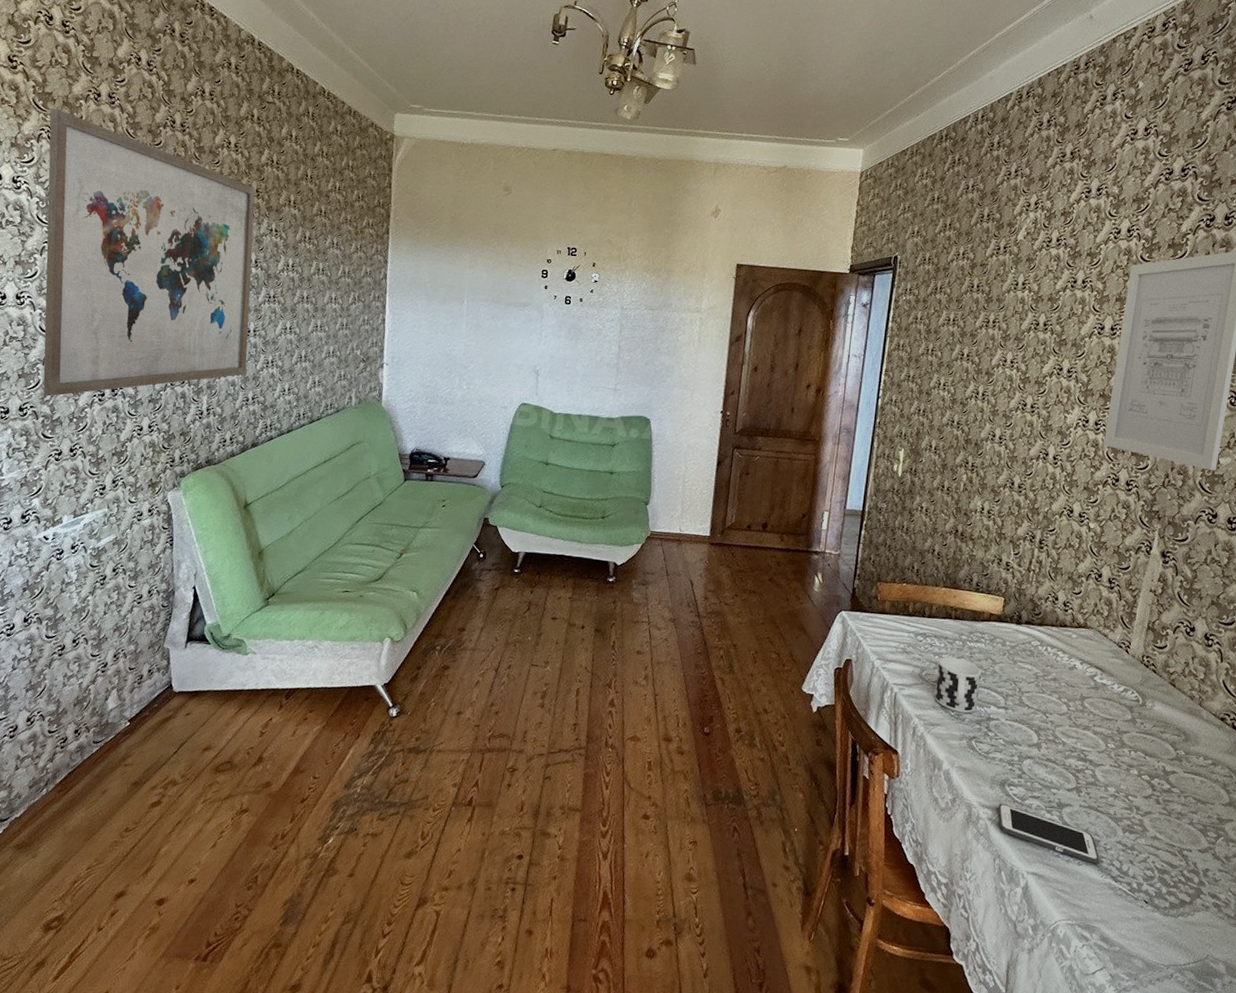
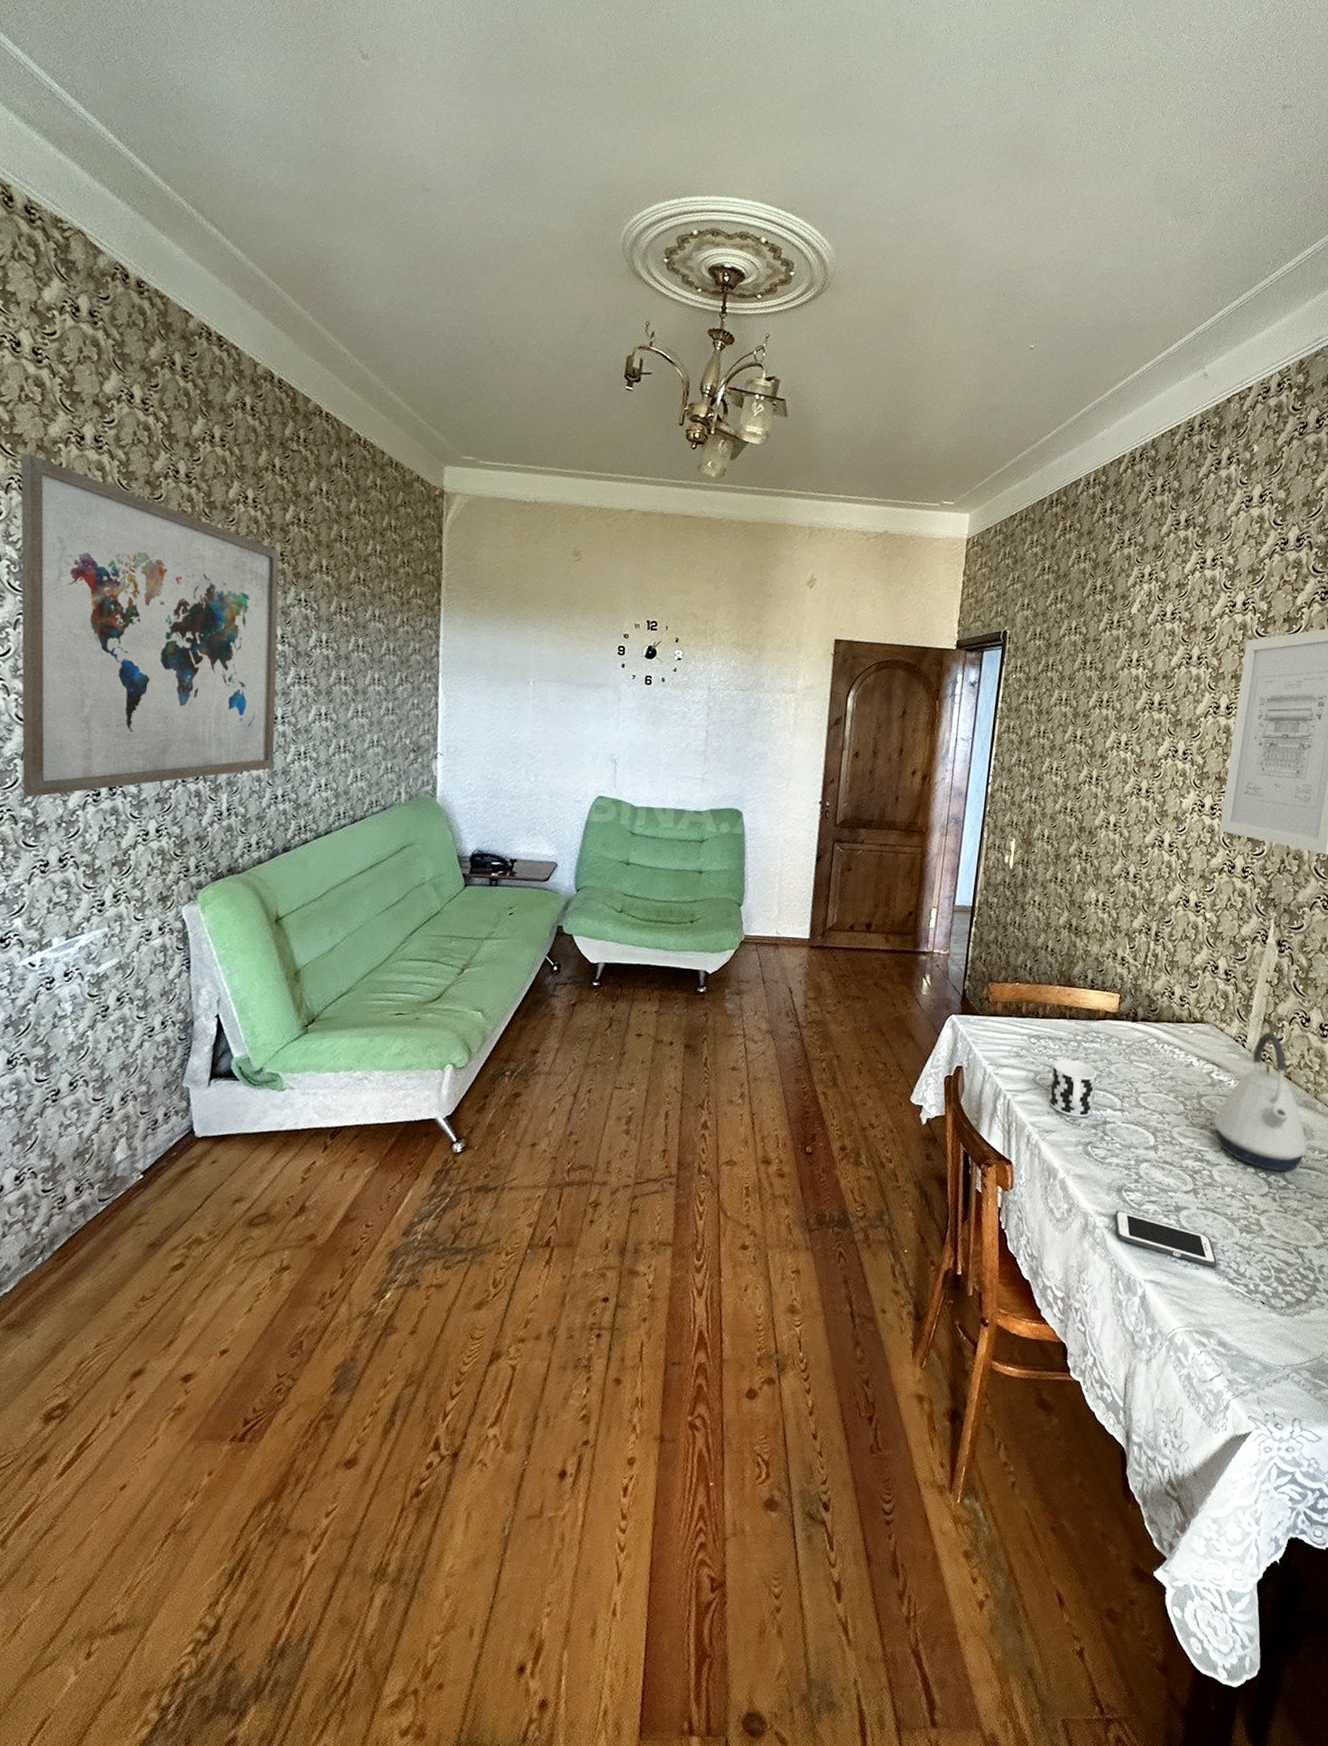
kettle: none [1096,639,1192,776] -> present [1213,1032,1308,1172]

